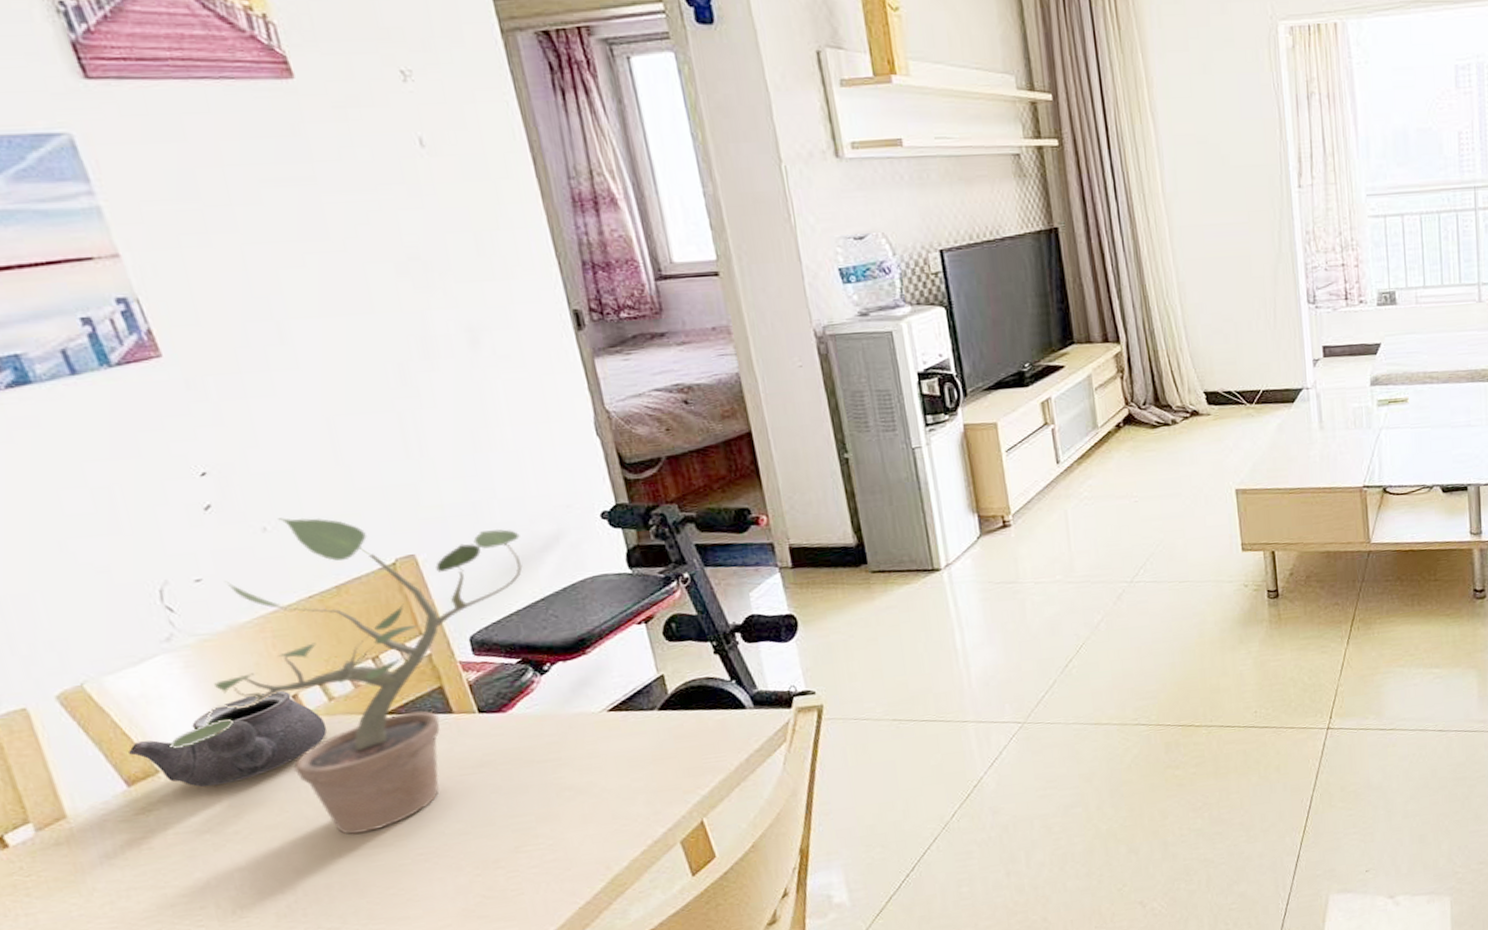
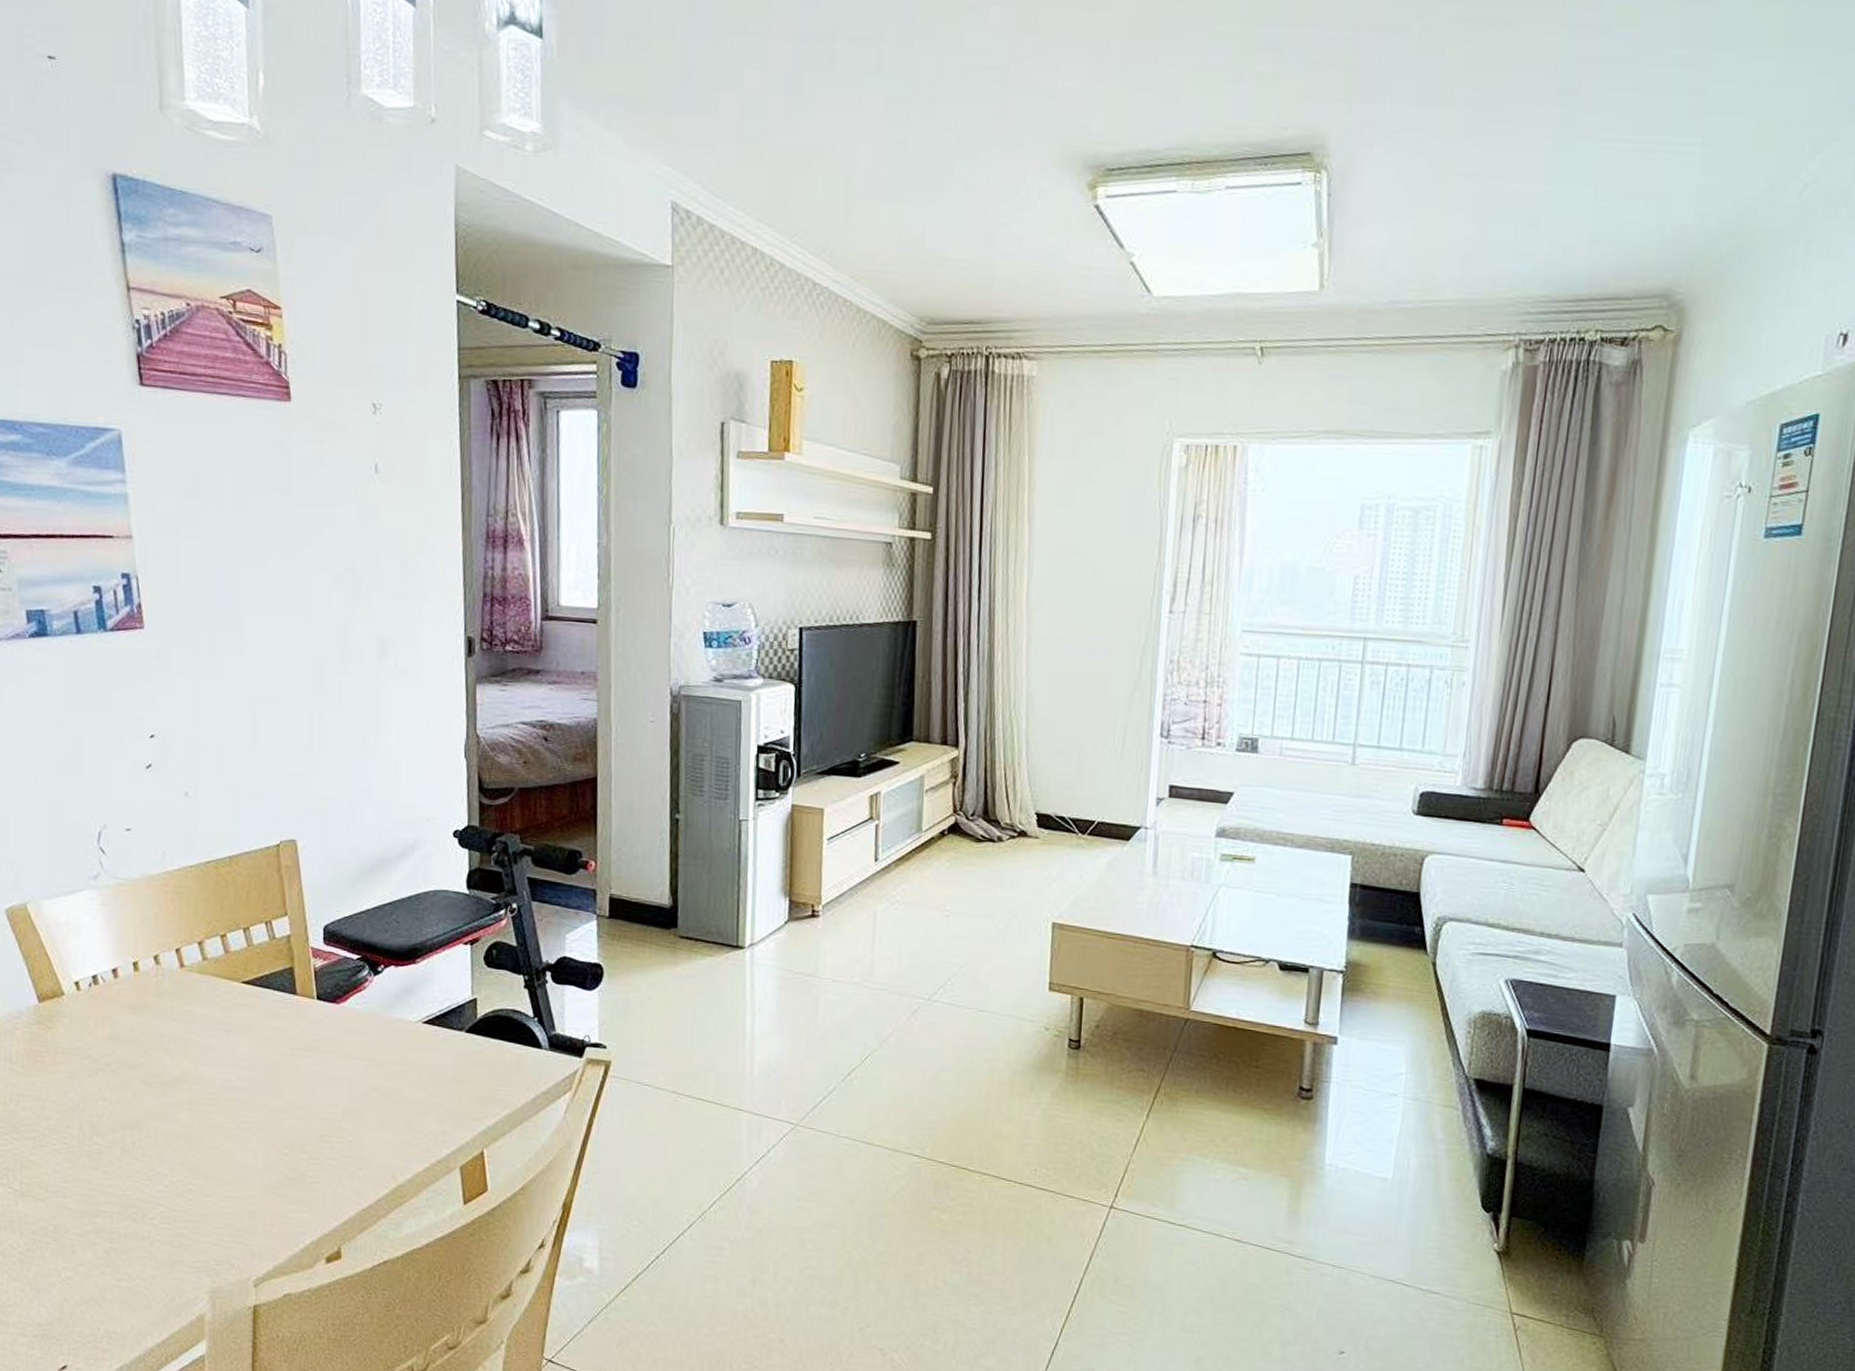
teapot: present [129,691,328,787] -> none [46,942,196,1018]
potted plant: present [169,517,523,834] -> none [77,786,383,1090]

